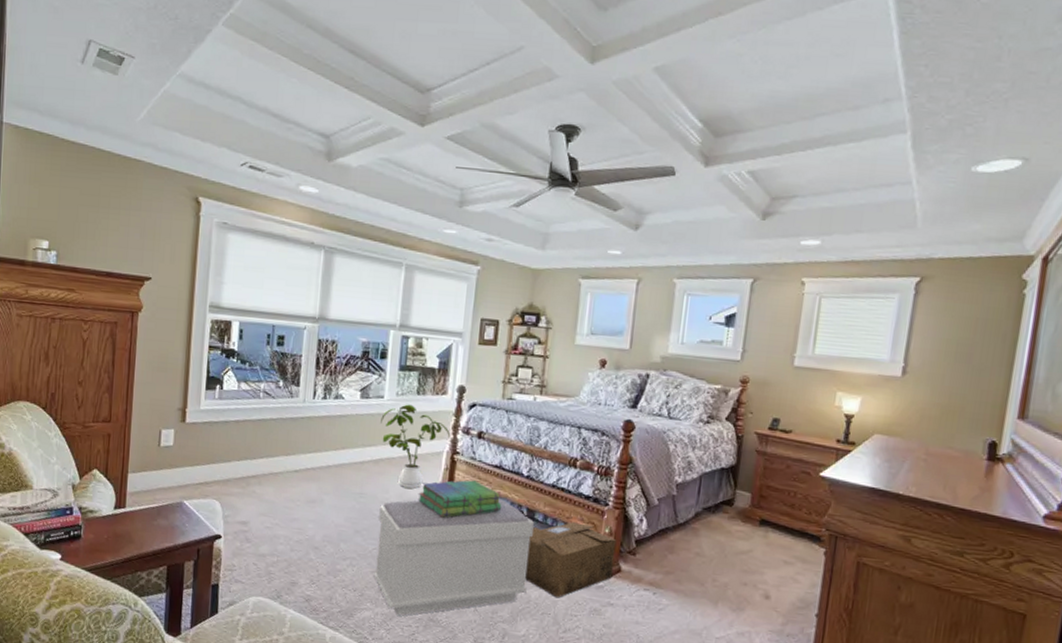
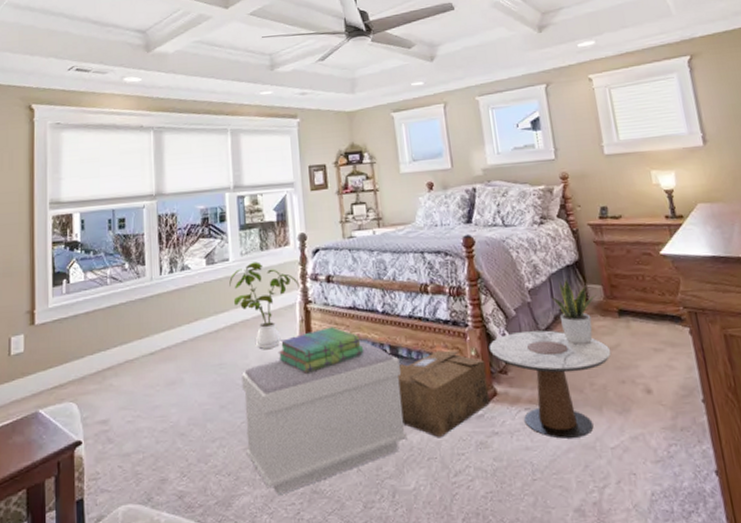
side table: none [623,520,742,623] -> present [489,330,611,439]
potted plant: none [696,478,743,544] -> present [549,277,596,344]

